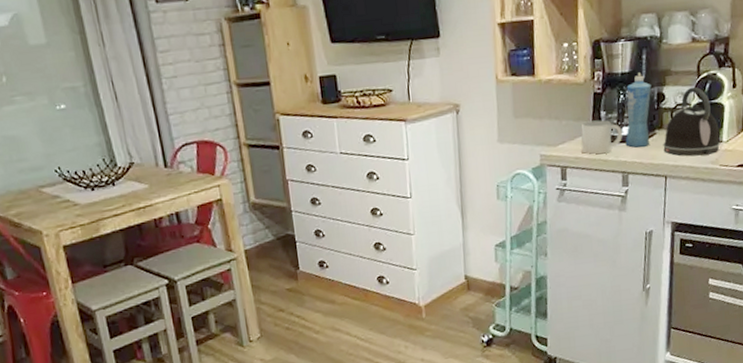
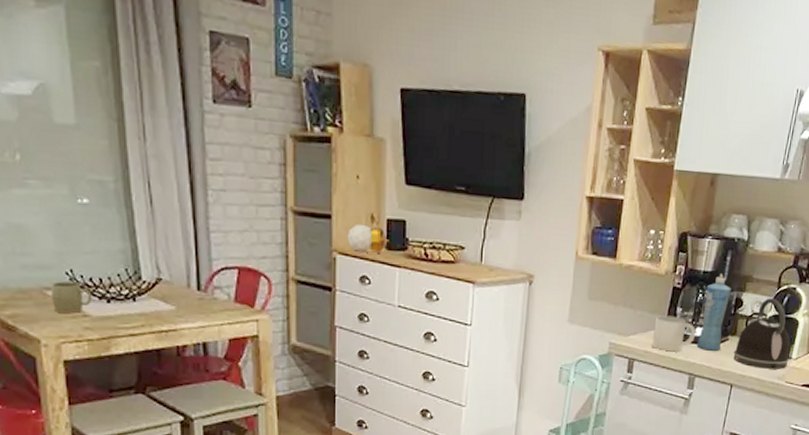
mug: none [45,177,80,206] -> present [52,281,93,314]
candle: none [286,84,324,111] -> present [347,224,390,254]

